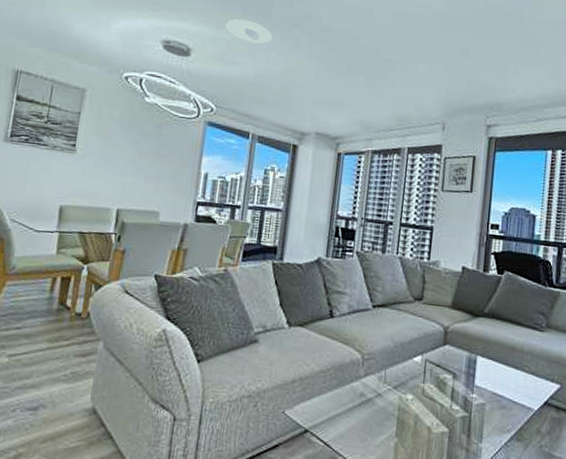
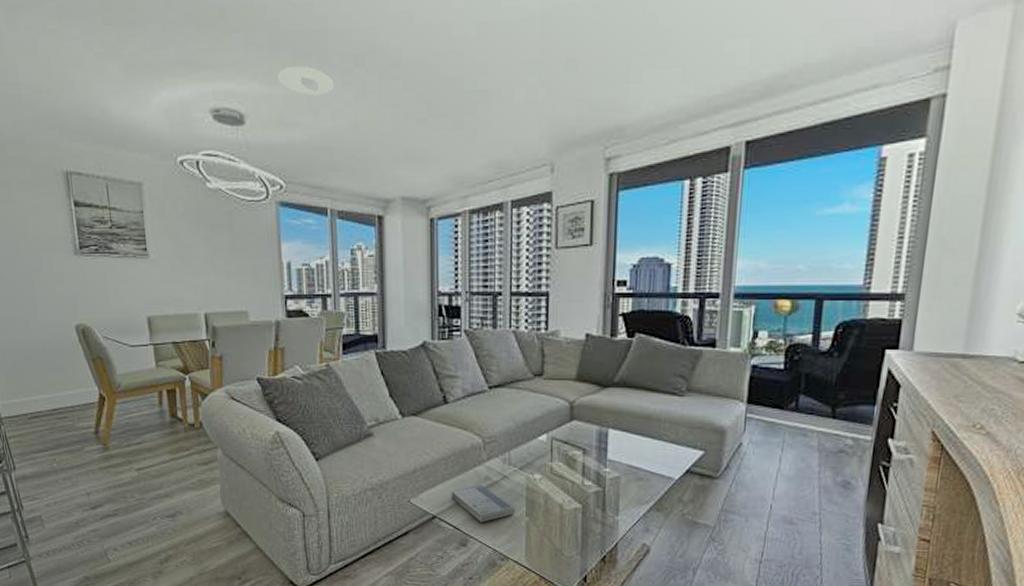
book: none [325,401,387,440] -> present [451,485,516,522]

